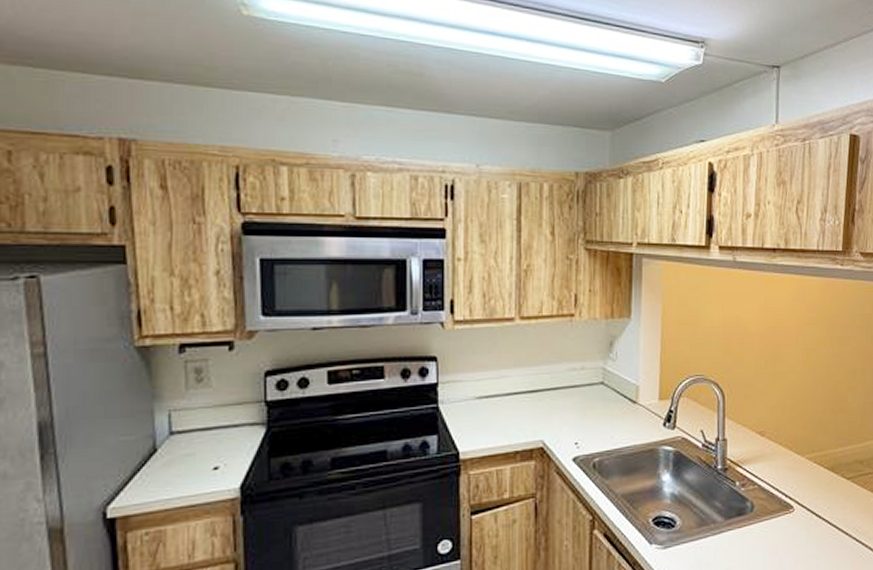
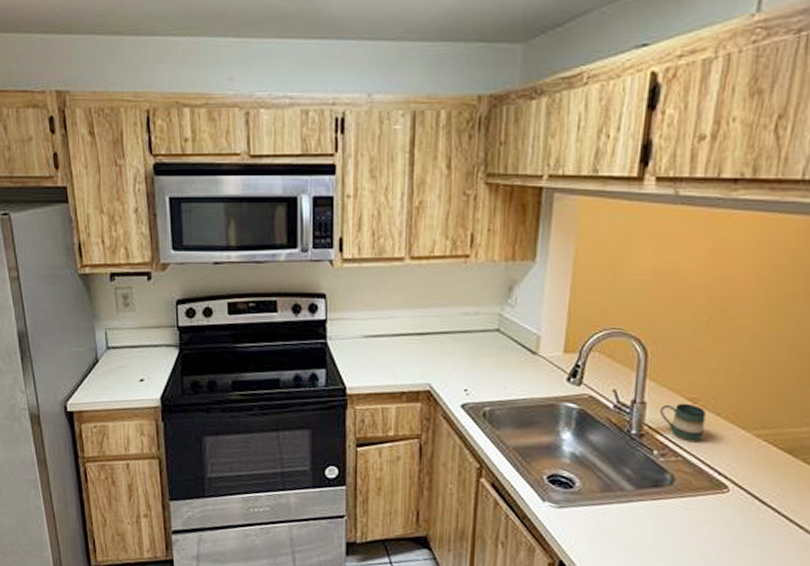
mug: none [738,436,772,471] -> present [660,403,706,443]

